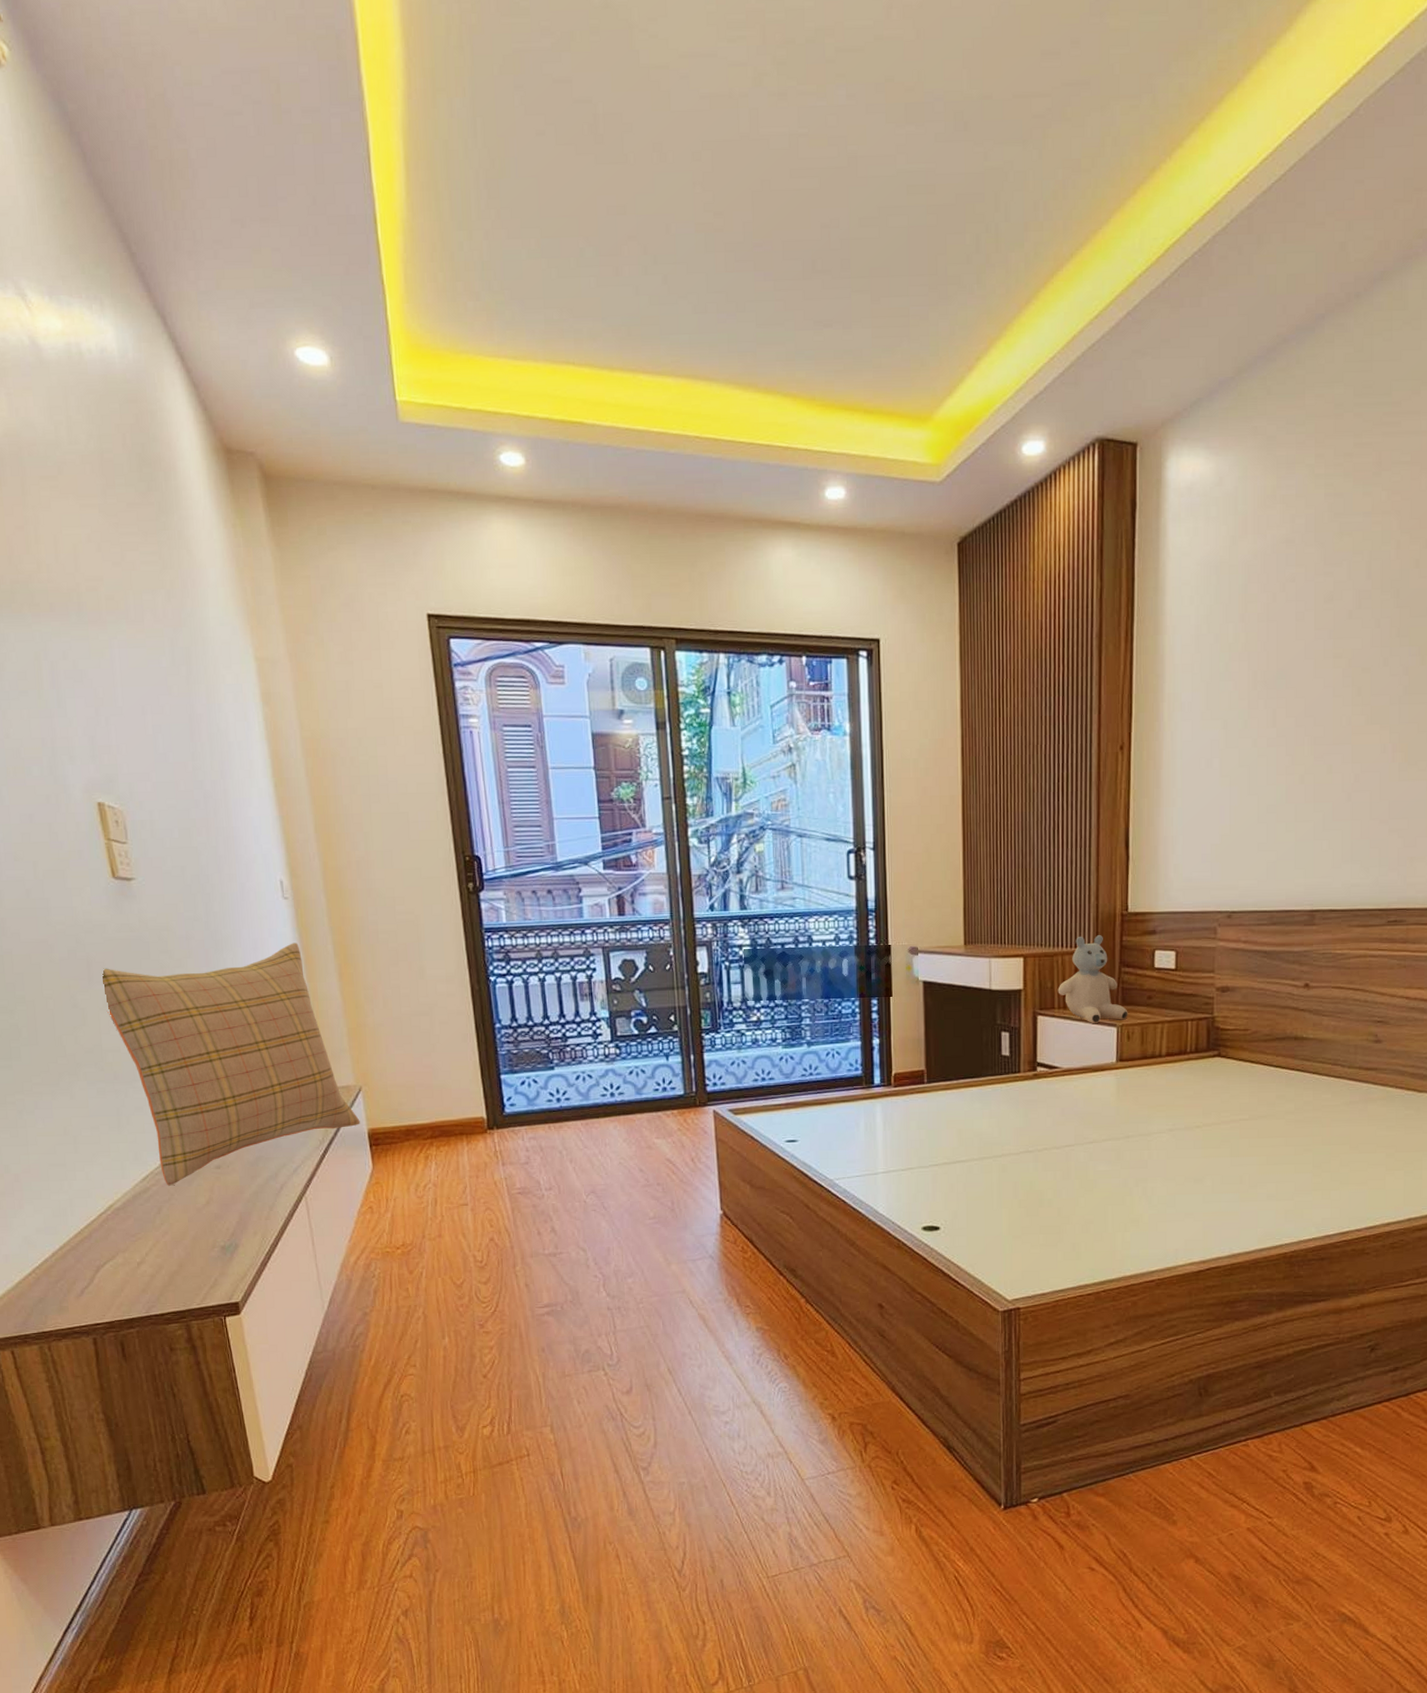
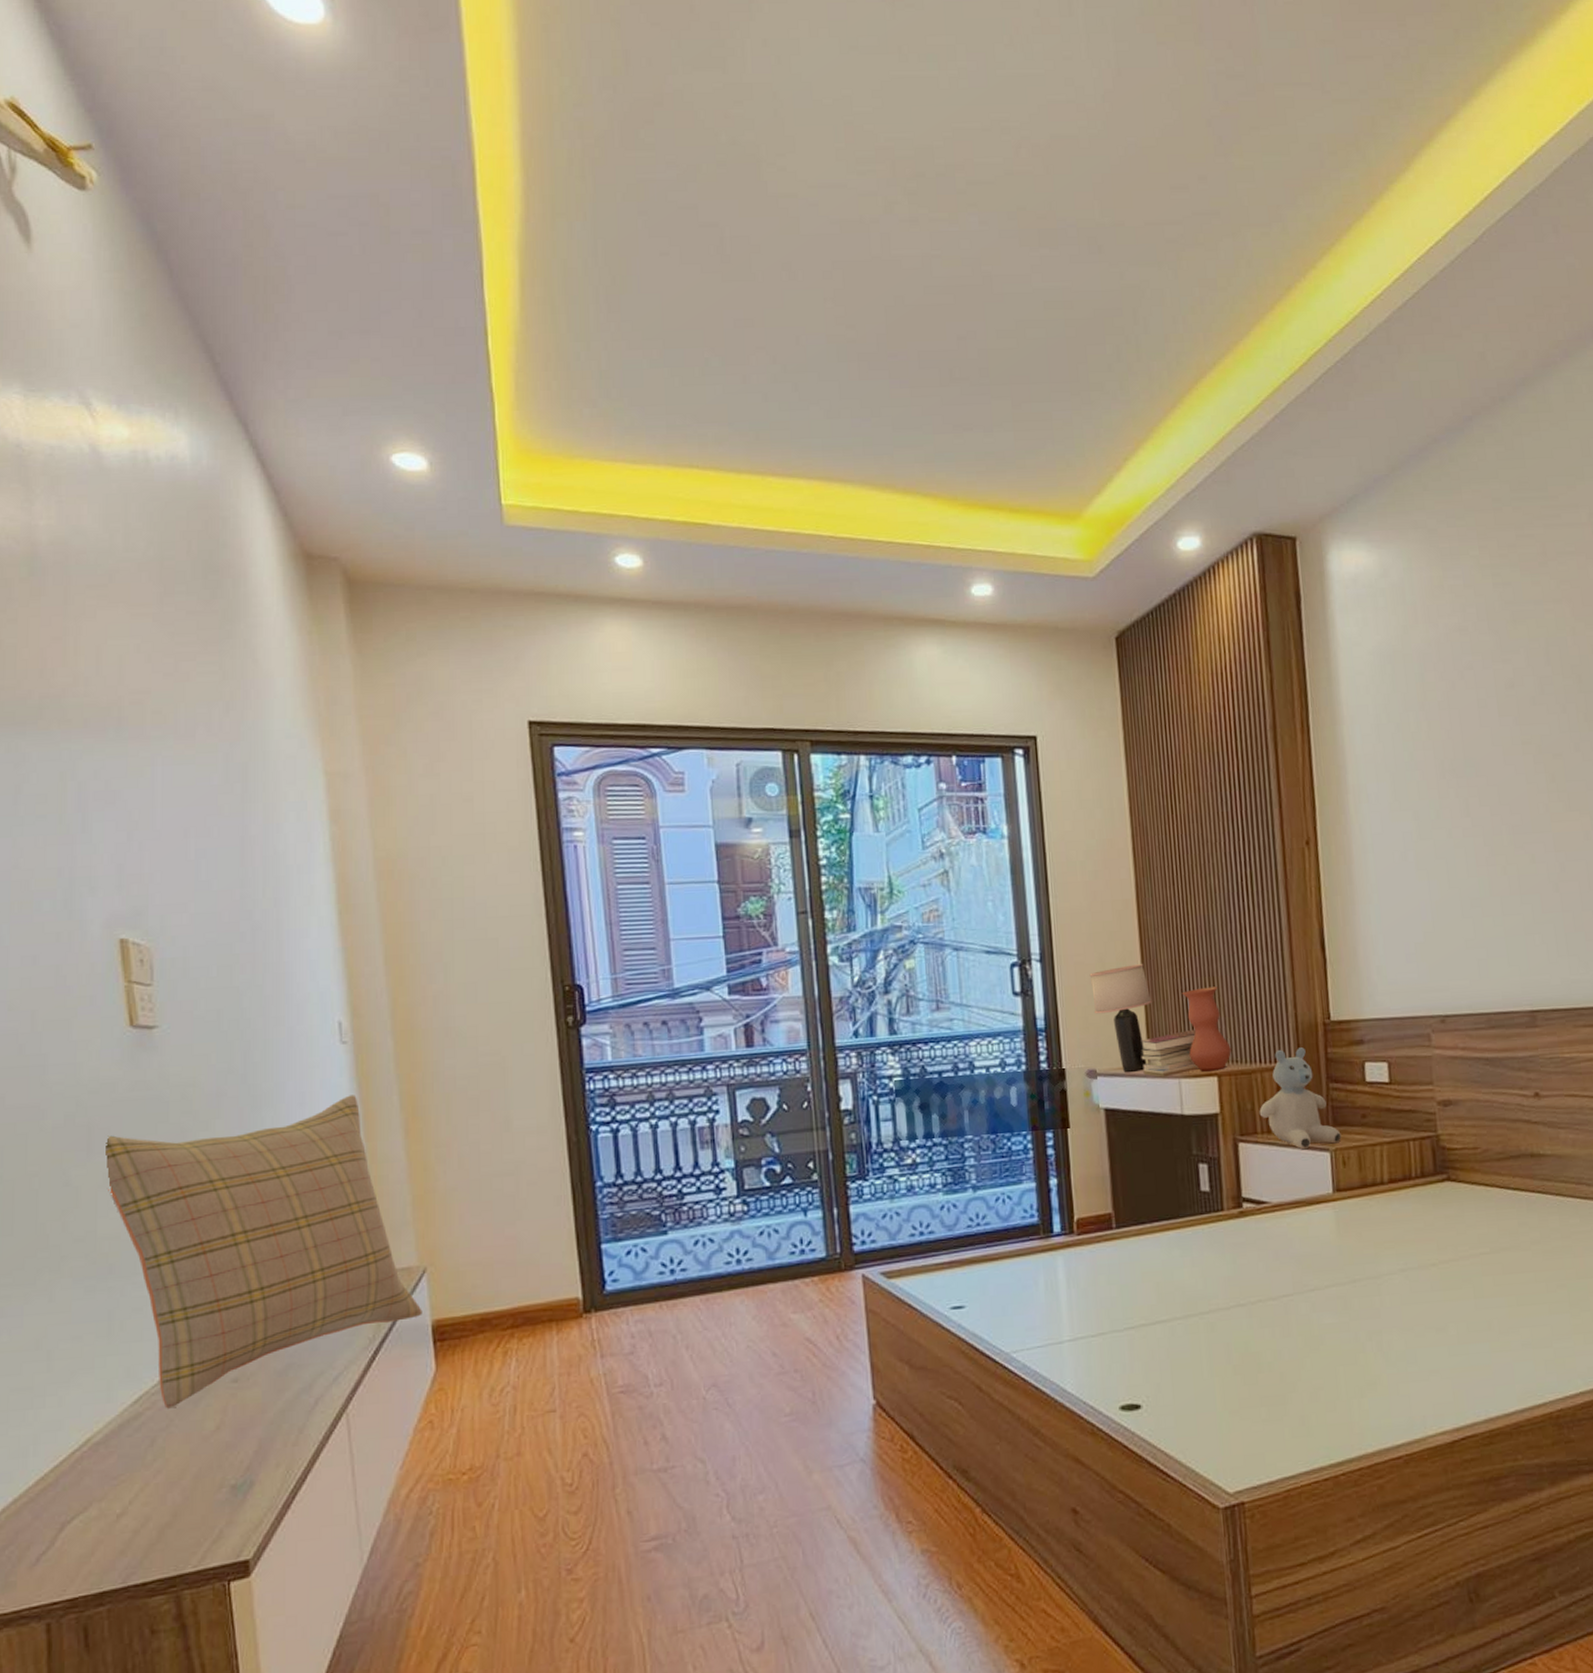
table lamp: none [916,855,970,951] -> present [1089,964,1152,1073]
books: none [957,915,1007,956] -> present [1140,1029,1199,1078]
vase: none [997,878,1037,954] -> present [1181,986,1231,1073]

